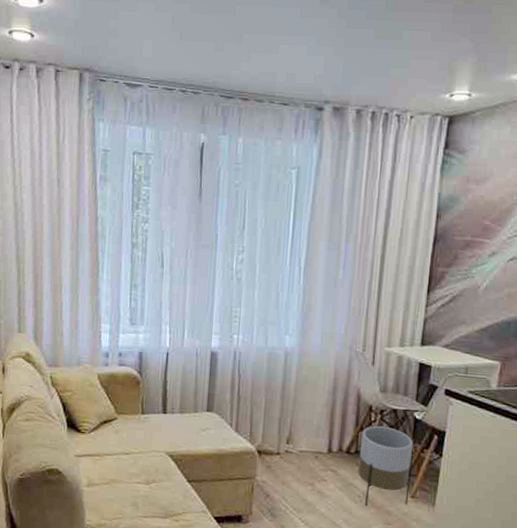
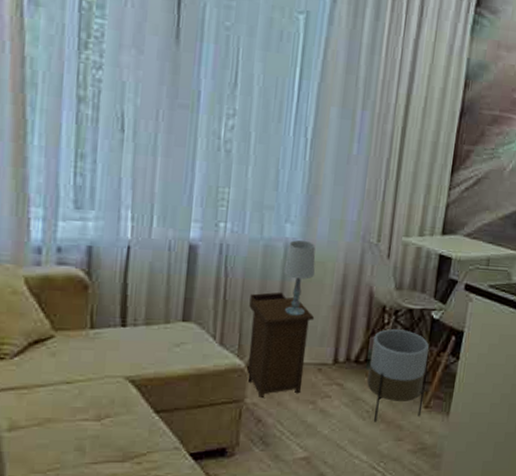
nightstand: none [256,391,311,478] -> present [246,292,315,399]
table lamp: none [284,349,310,411] -> present [284,240,316,316]

